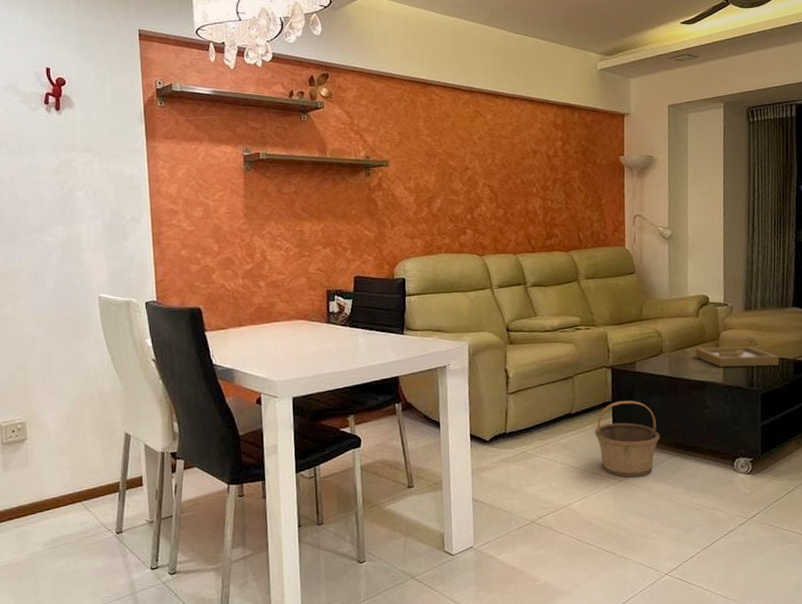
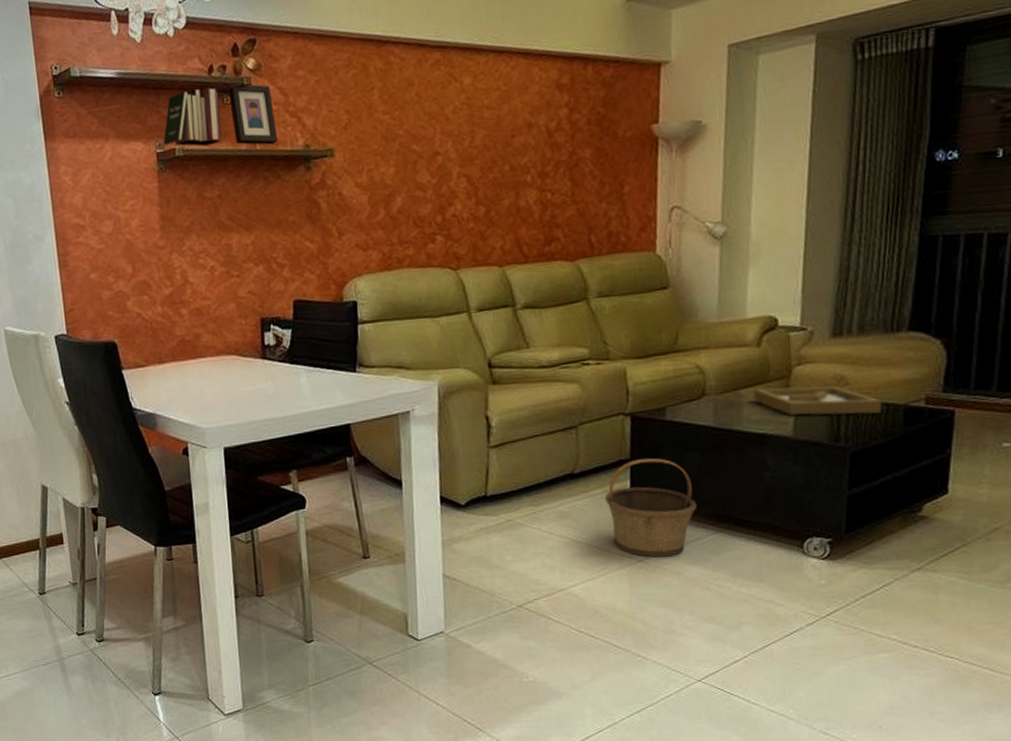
books: none [249,108,299,153] -> present [163,88,222,147]
picture frame: none [305,106,344,155] -> present [228,83,278,145]

